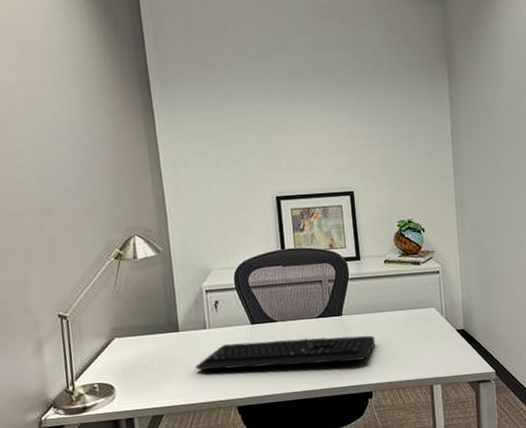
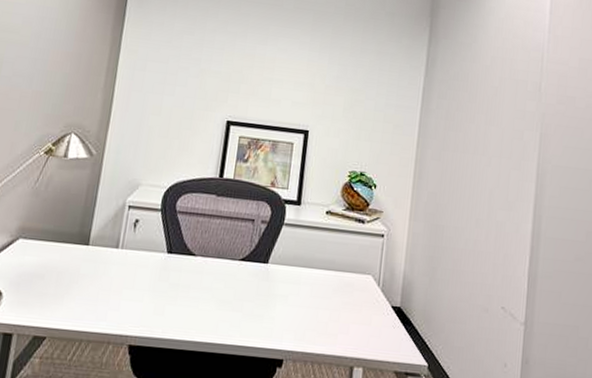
keyboard: present [196,335,376,370] -> none [95,270,299,320]

